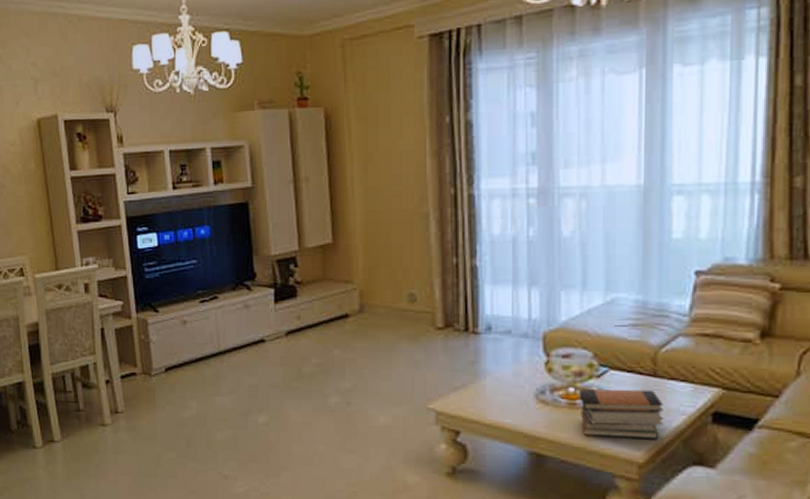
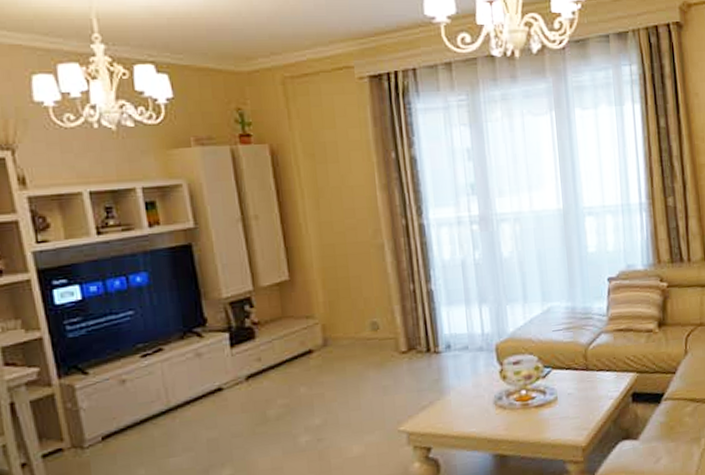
book stack: present [579,389,663,439] -> none [530,382,597,431]

